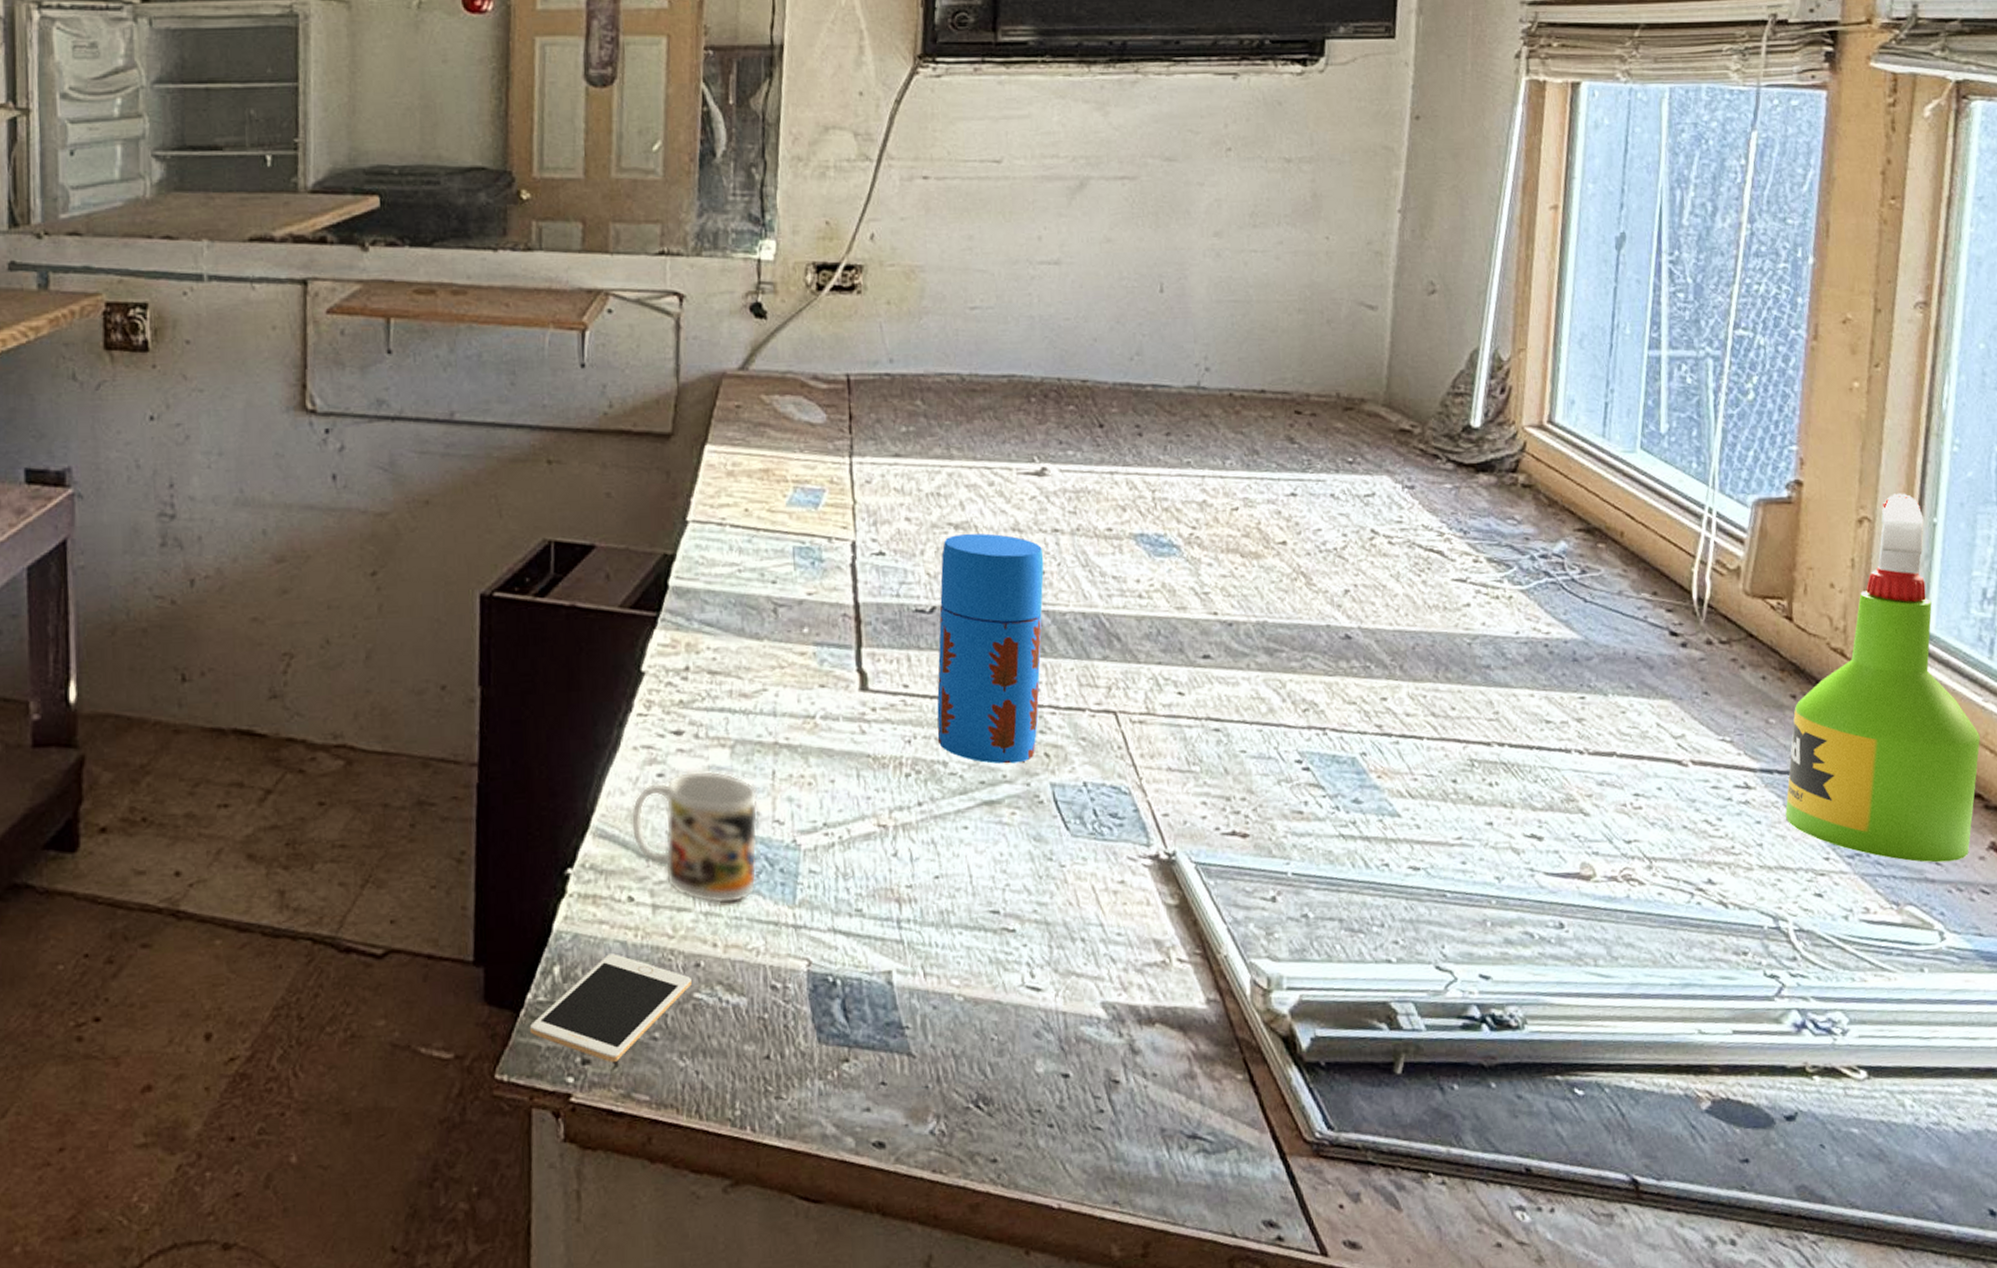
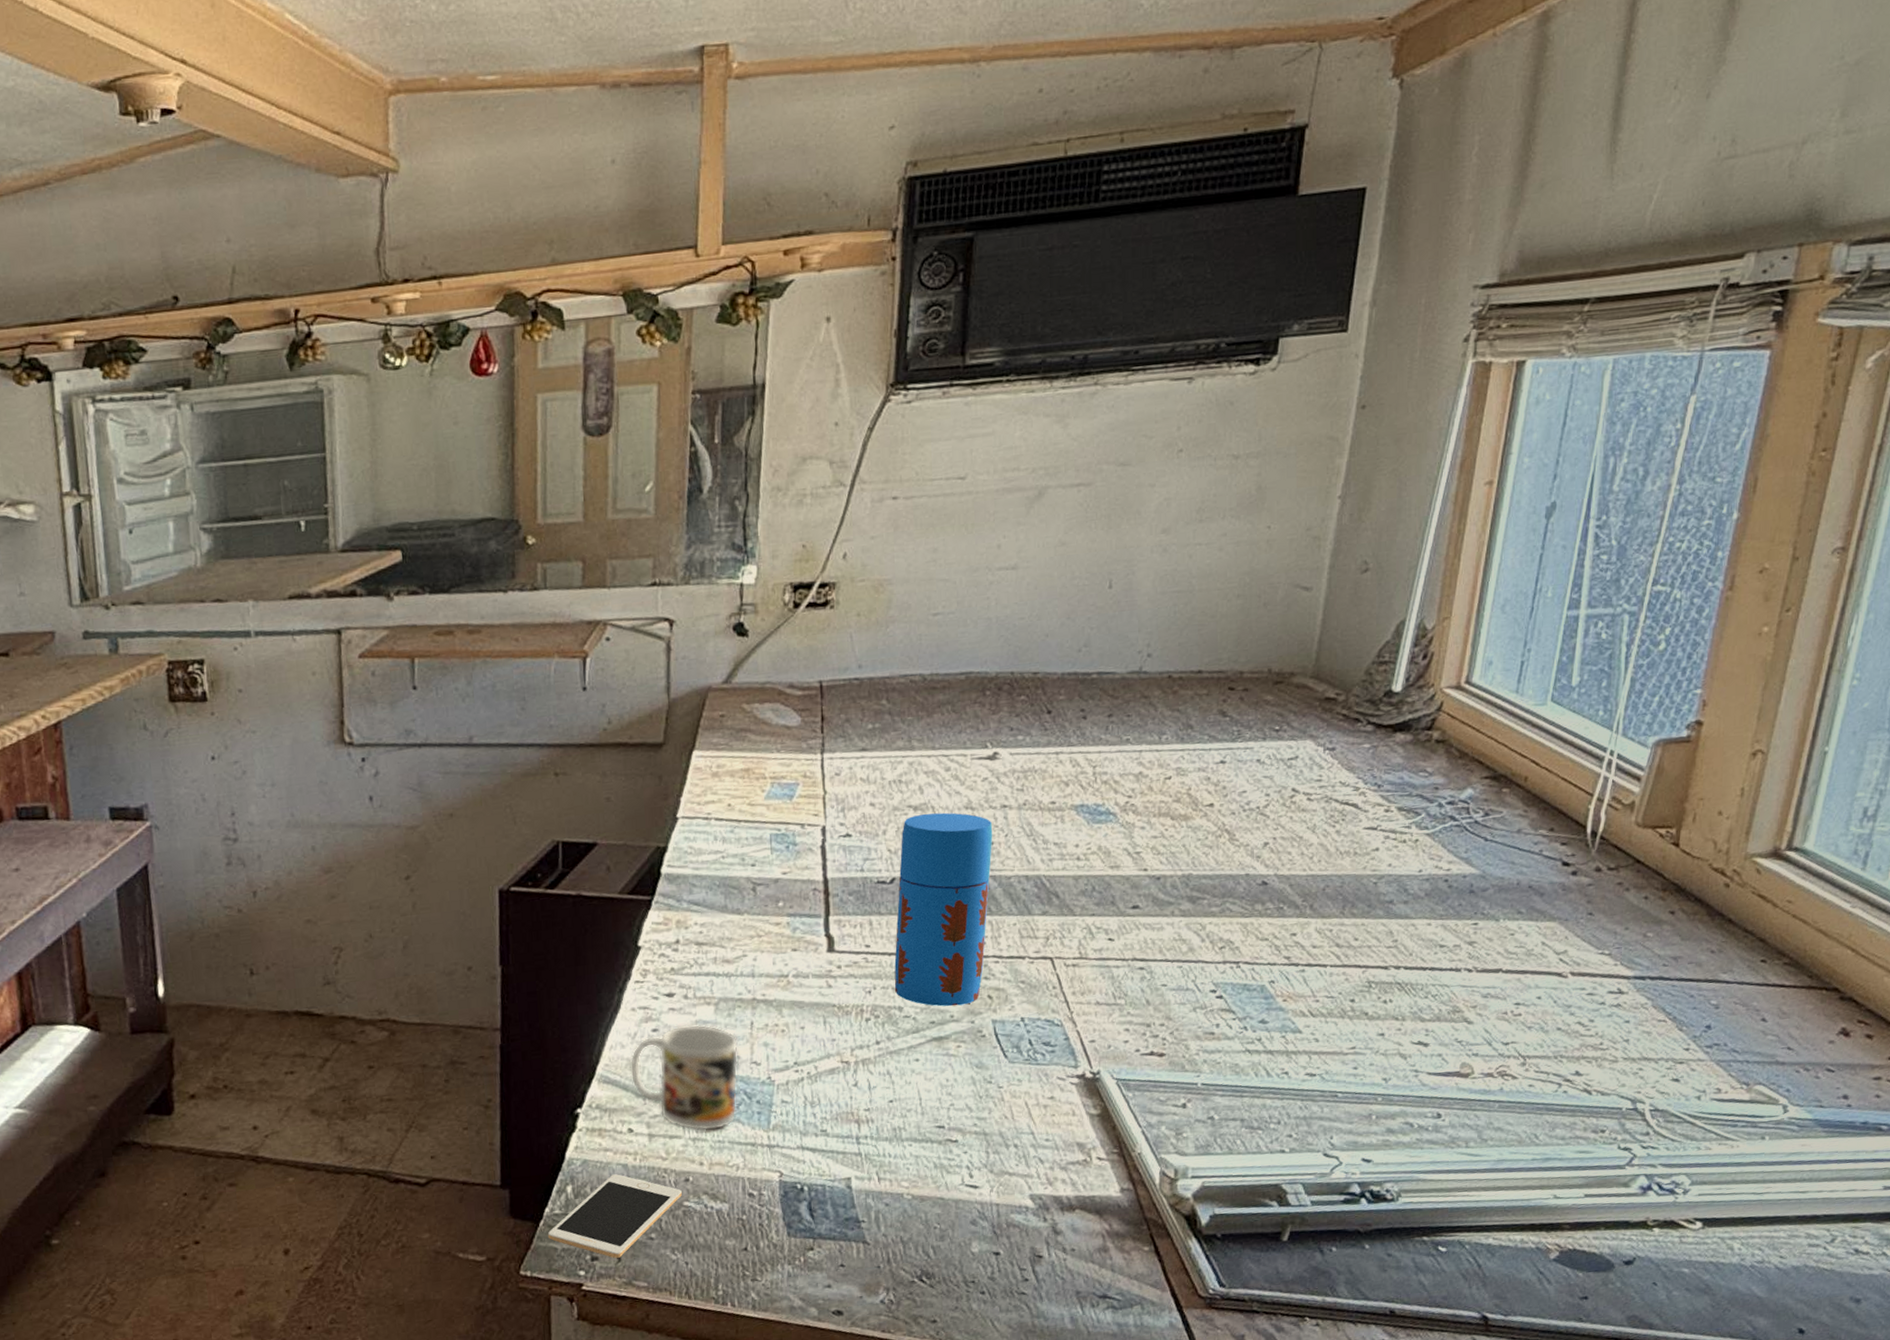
spray bottle: present [1785,493,1980,863] -> none [1653,726,1844,1048]

